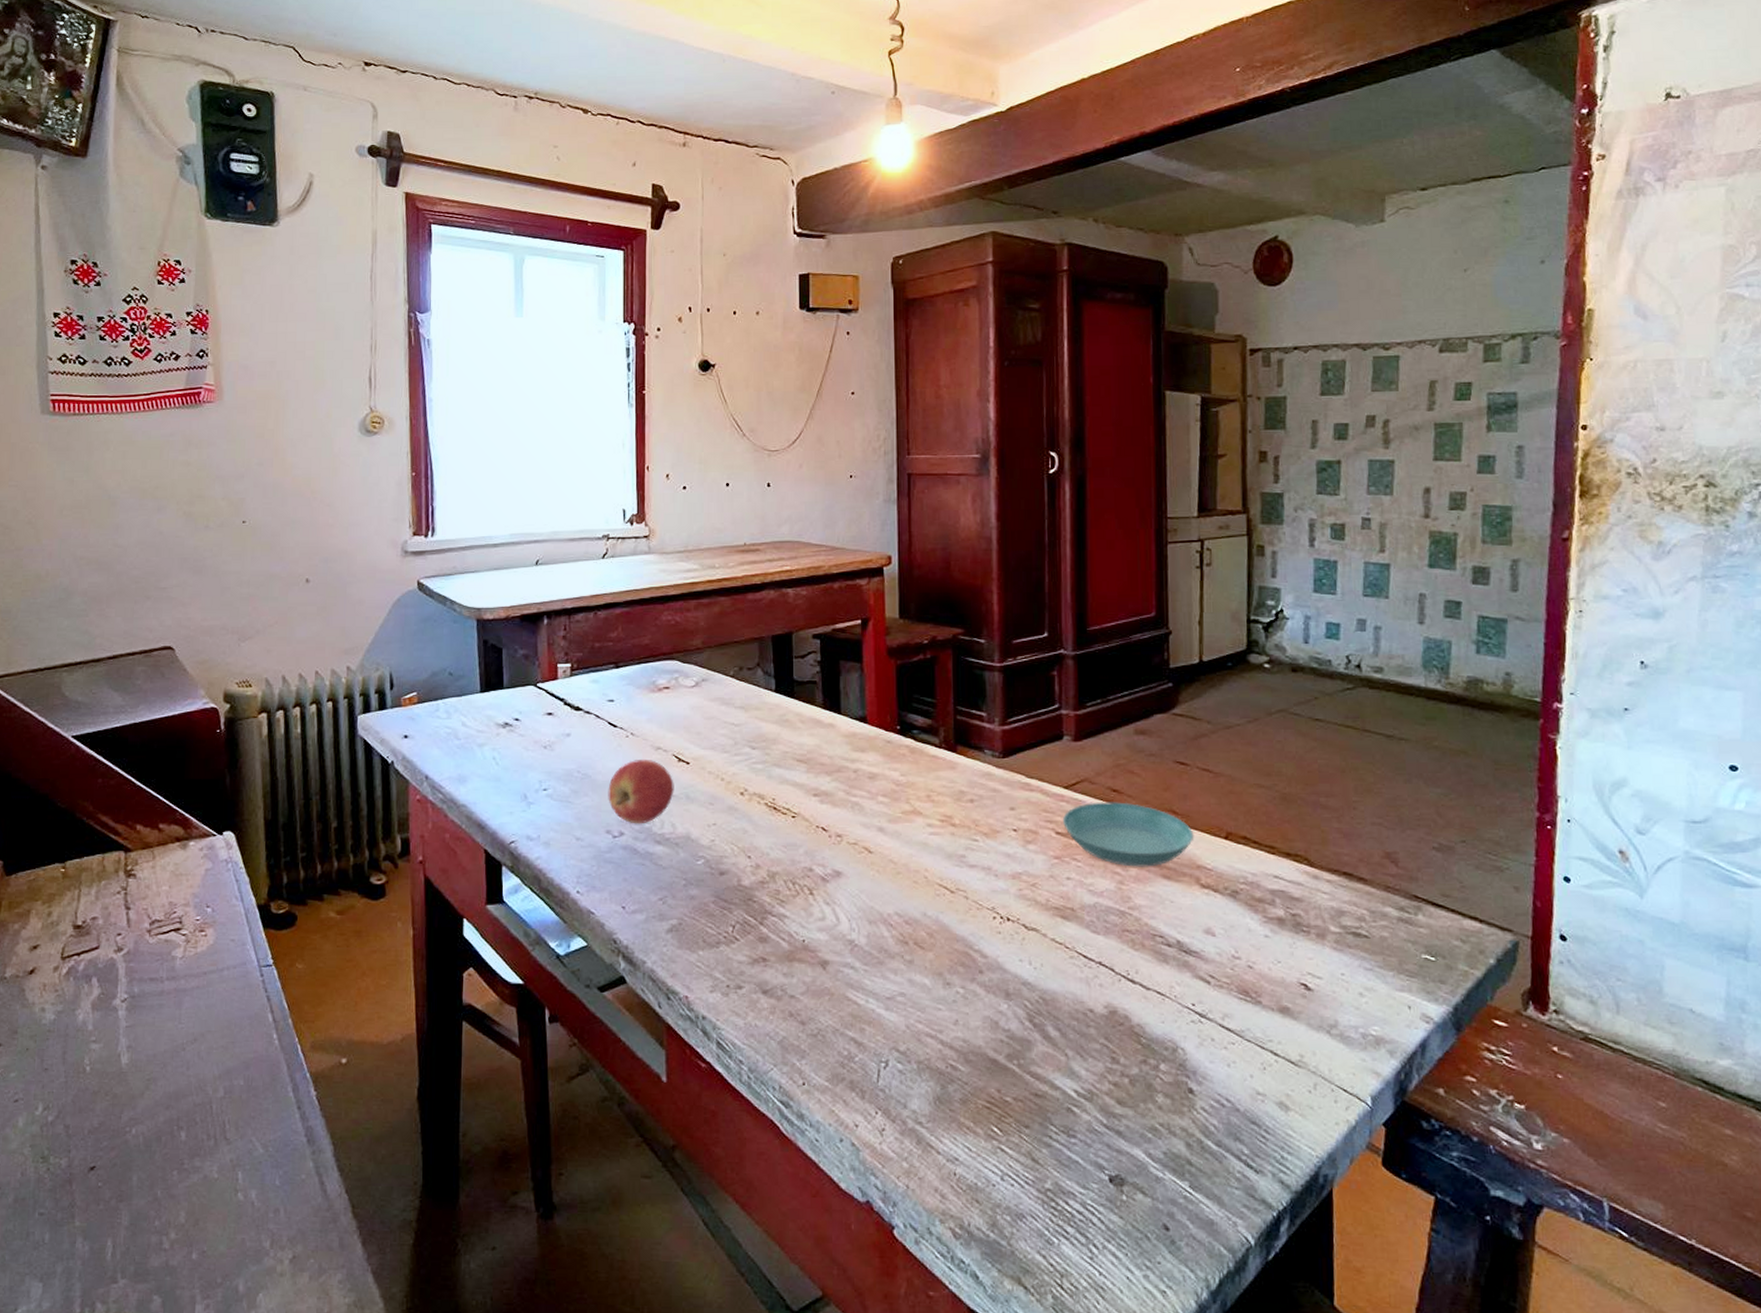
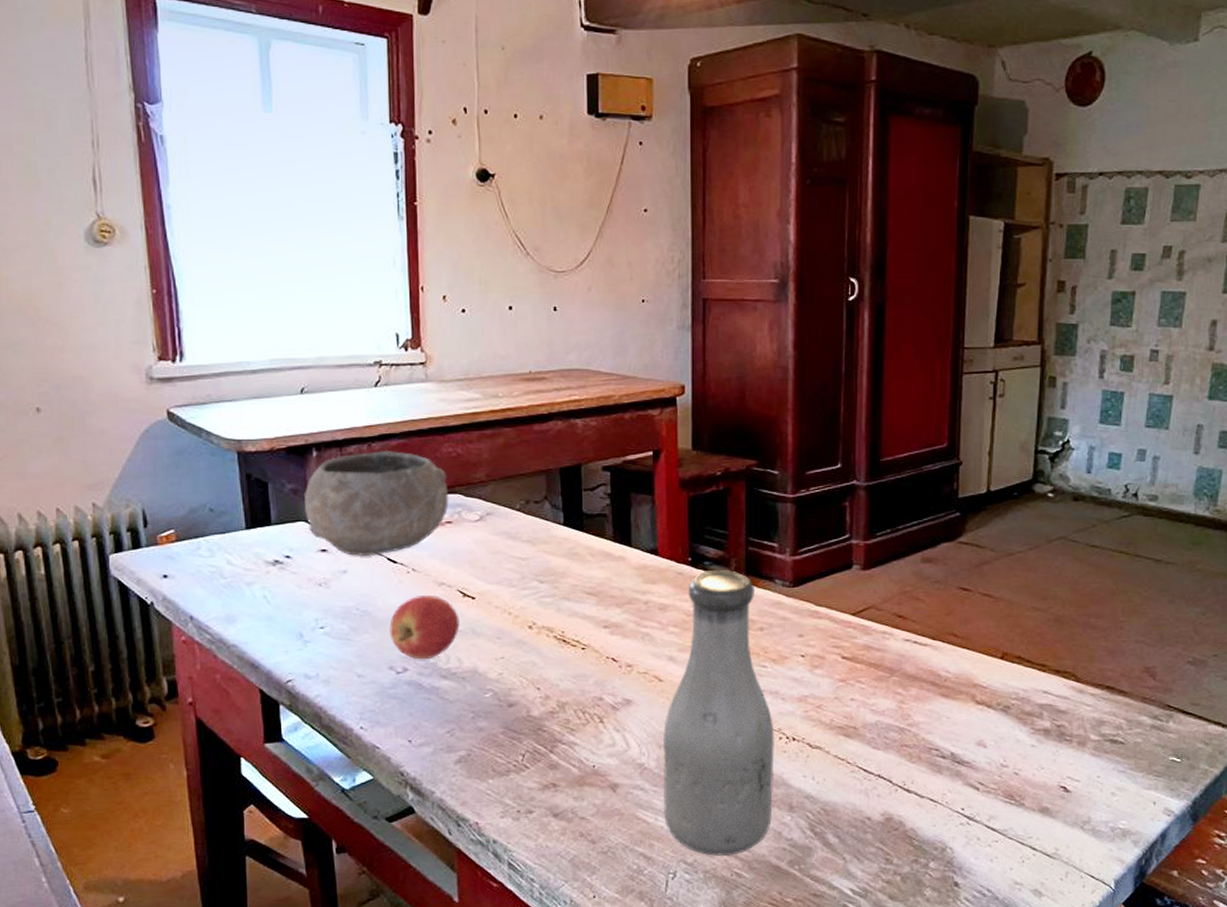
bowl: none [535,618,667,721] -> present [305,450,449,557]
bottle: none [873,738,989,1046] -> present [662,569,775,857]
saucer: present [1062,802,1194,867] -> none [848,627,973,687]

